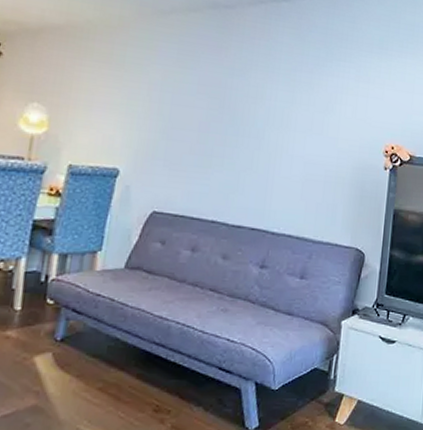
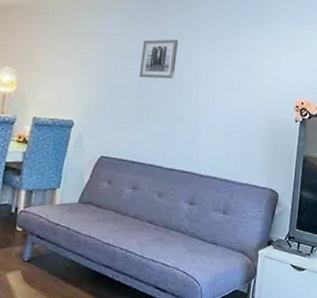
wall art: none [200,71,247,119] -> present [139,39,179,80]

